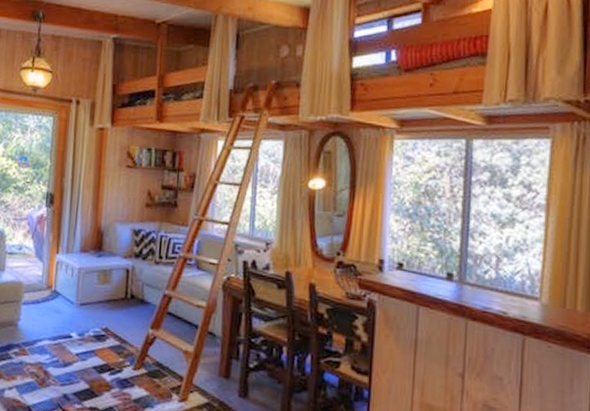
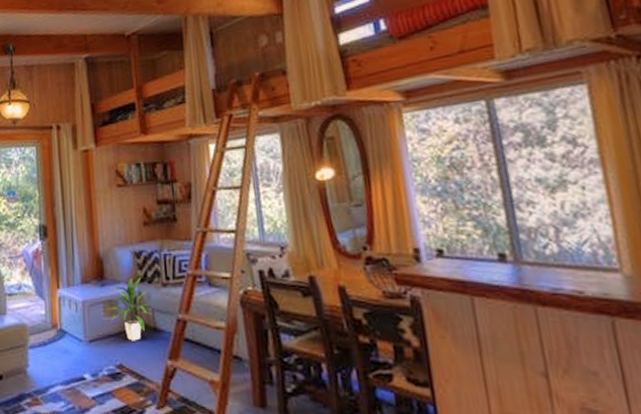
indoor plant: none [102,252,141,309] -> present [109,277,152,341]

